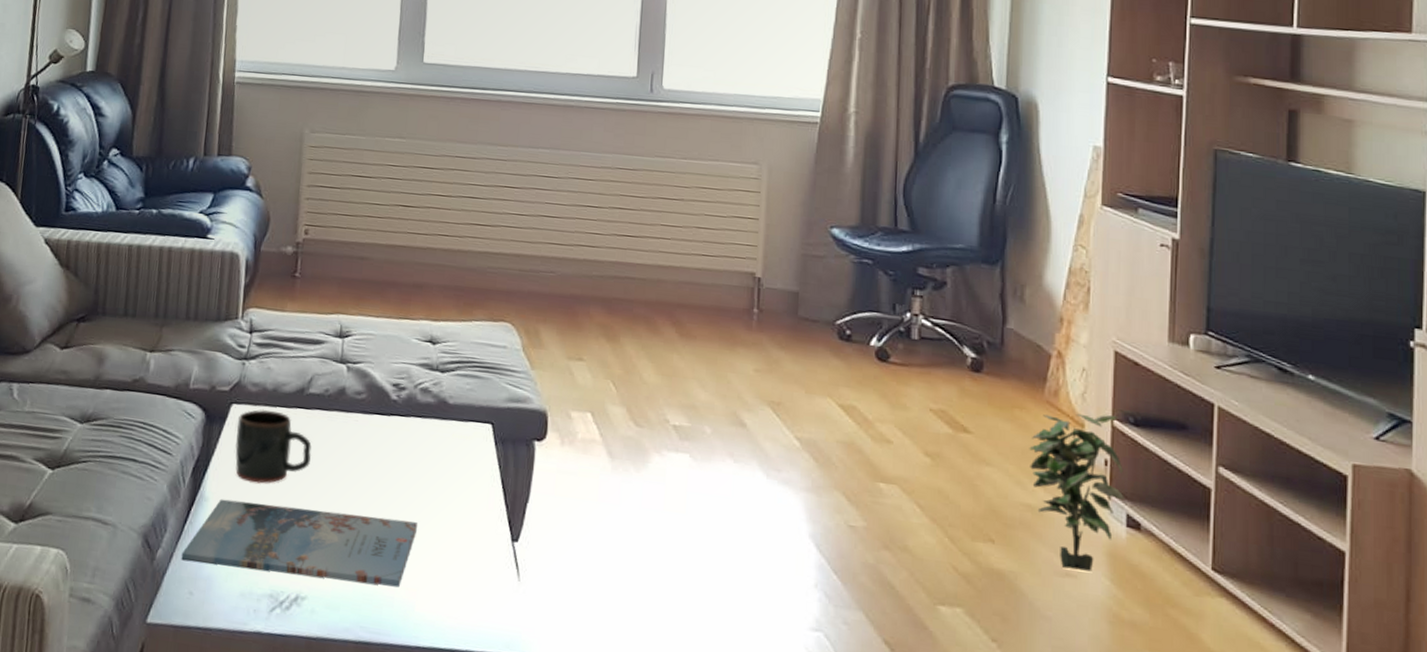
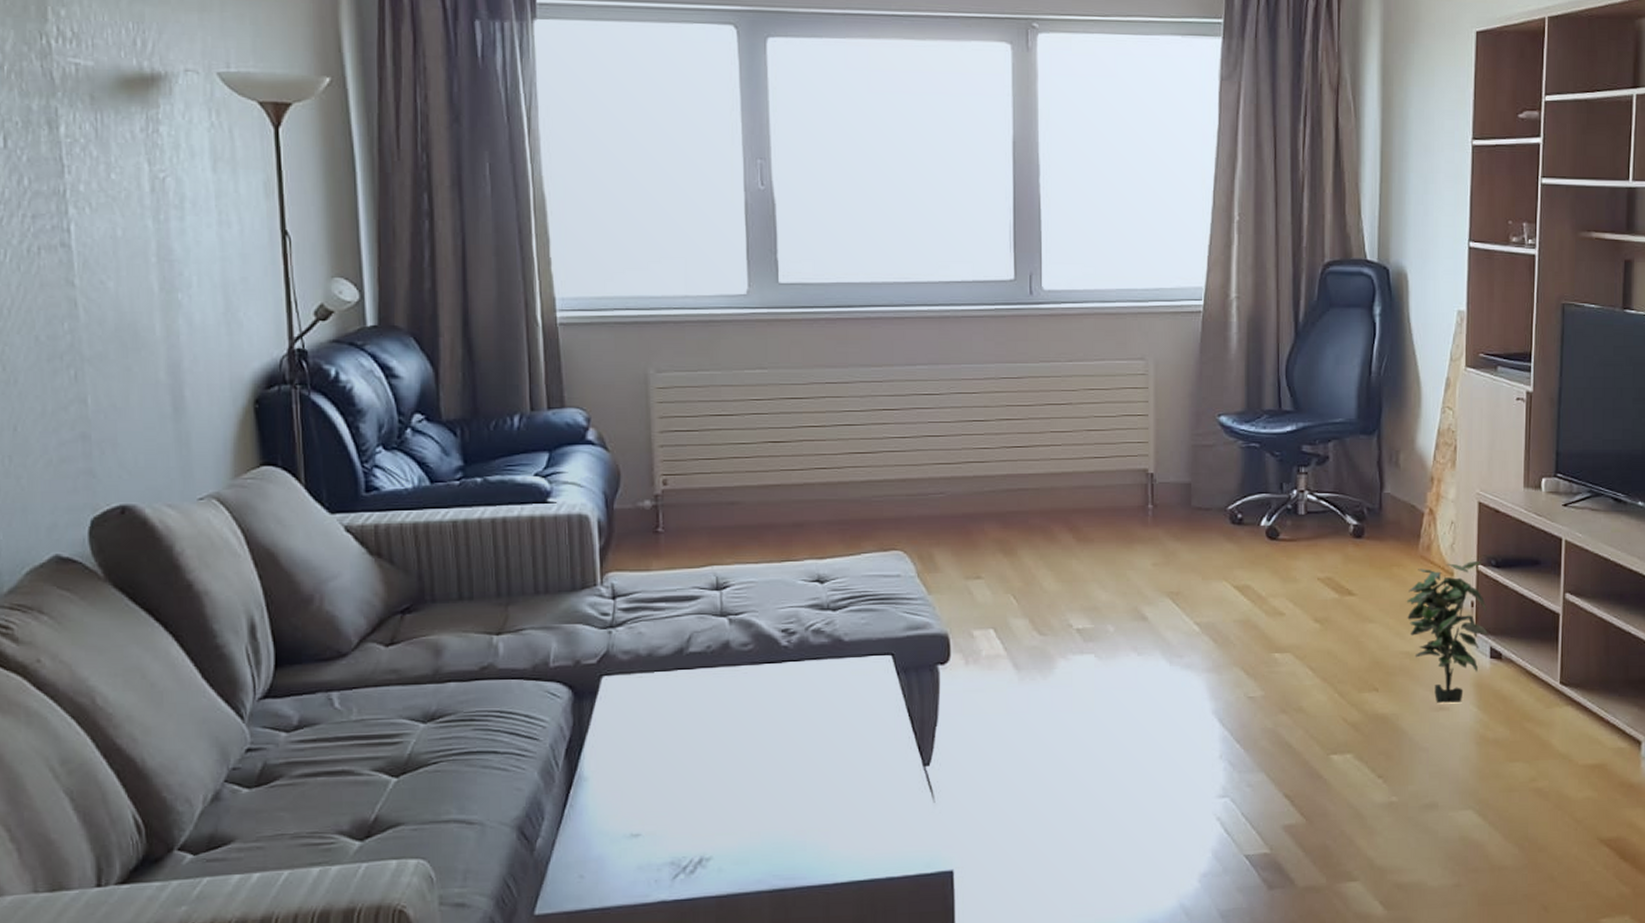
magazine: present [181,499,417,588] -> none [565,764,823,846]
mug: present [235,409,312,483] -> none [612,676,700,753]

